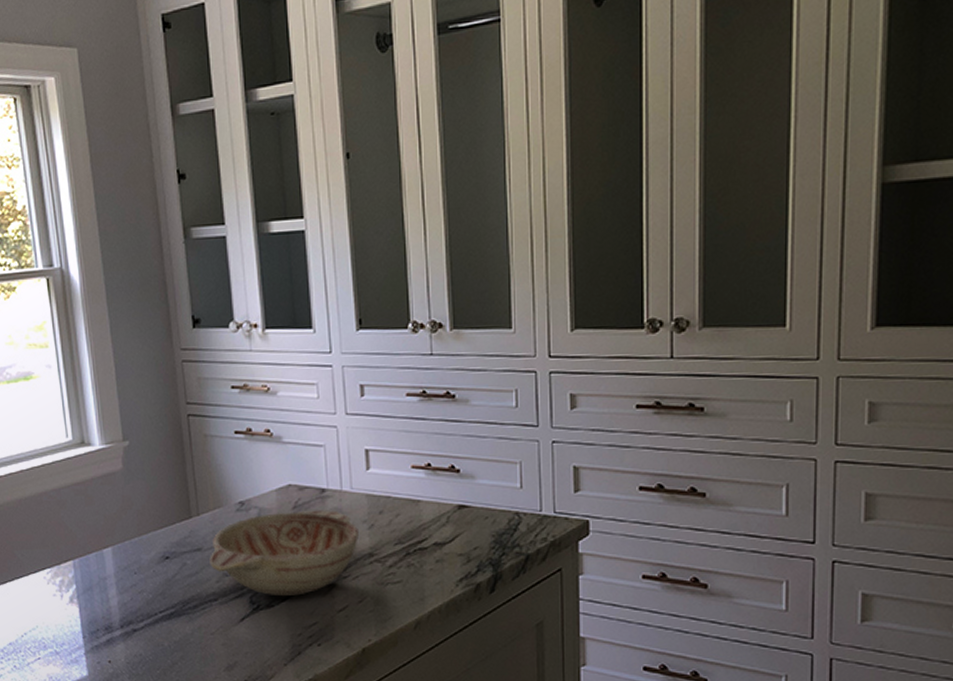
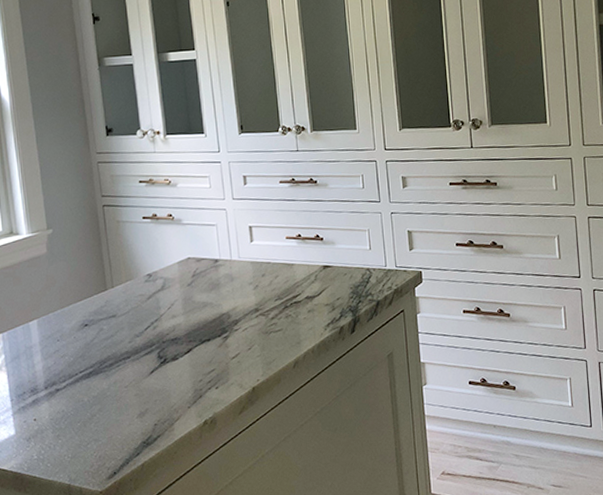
decorative bowl: present [209,510,359,597] -> none [123,276,246,350]

